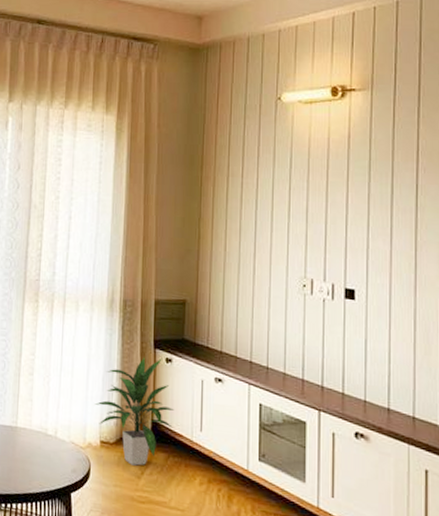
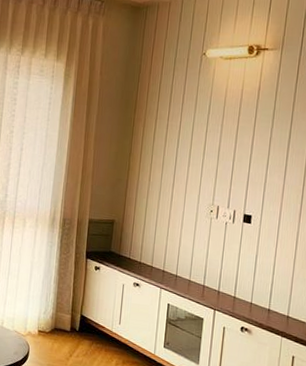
indoor plant: present [94,357,175,466] -> none [35,265,100,350]

